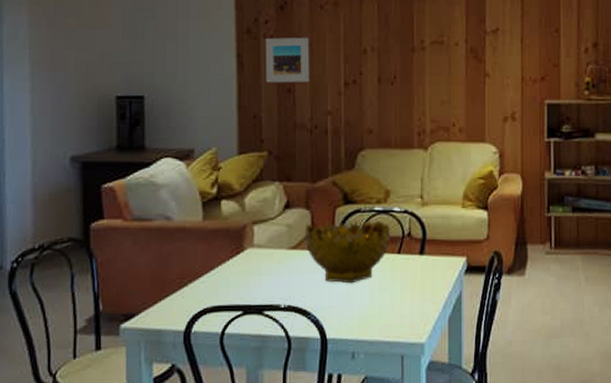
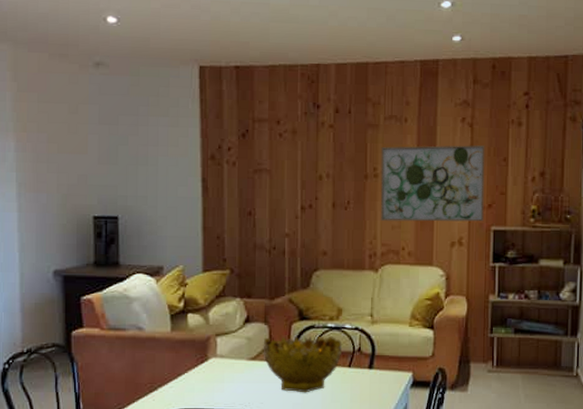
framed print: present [265,37,310,83] -> none [228,163,269,207]
wall art: none [428,16,537,96] -> present [380,145,485,222]

